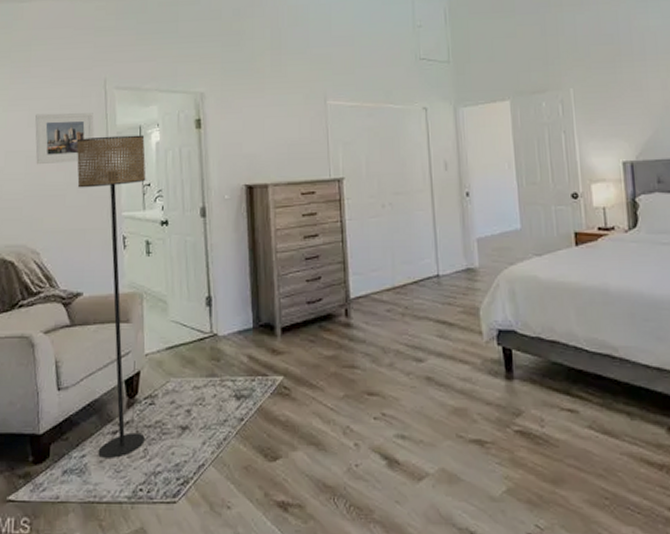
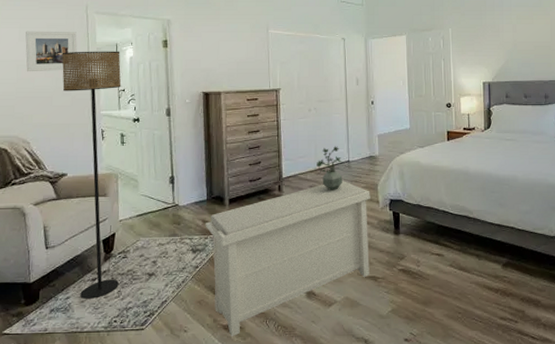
bench: none [251,302,473,518] -> present [205,180,370,336]
potted plant: none [395,255,431,316] -> present [317,146,342,190]

